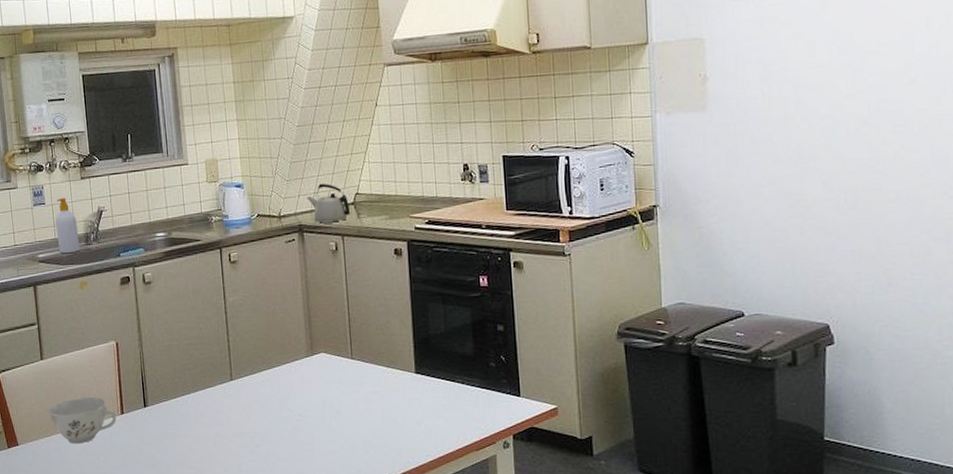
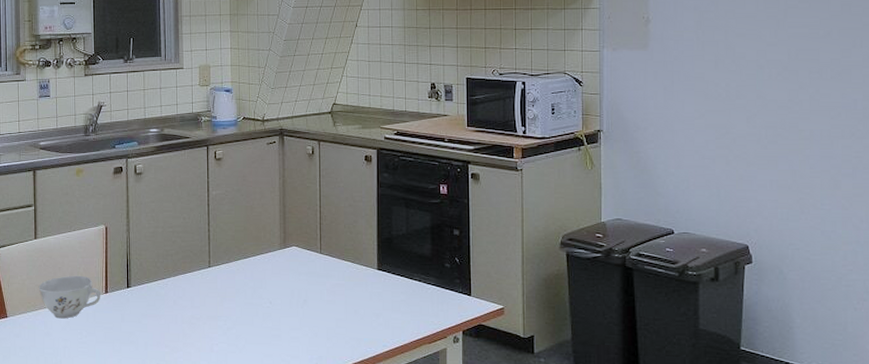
soap bottle: present [55,198,80,254] -> none [58,92,79,143]
kettle: present [307,183,351,223] -> none [289,92,328,129]

